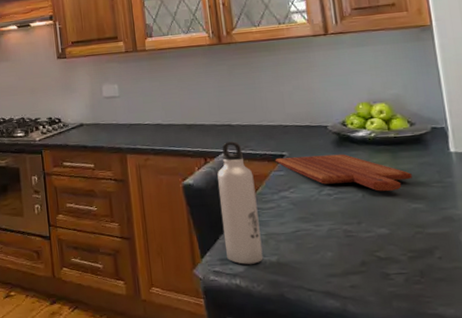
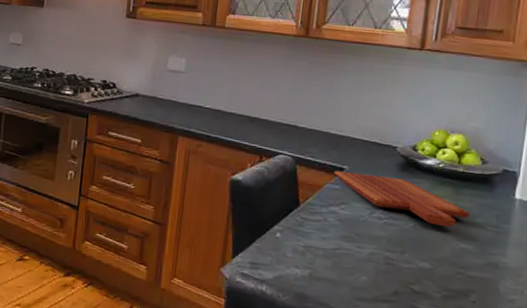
water bottle: present [217,141,263,265] -> none [259,143,307,274]

